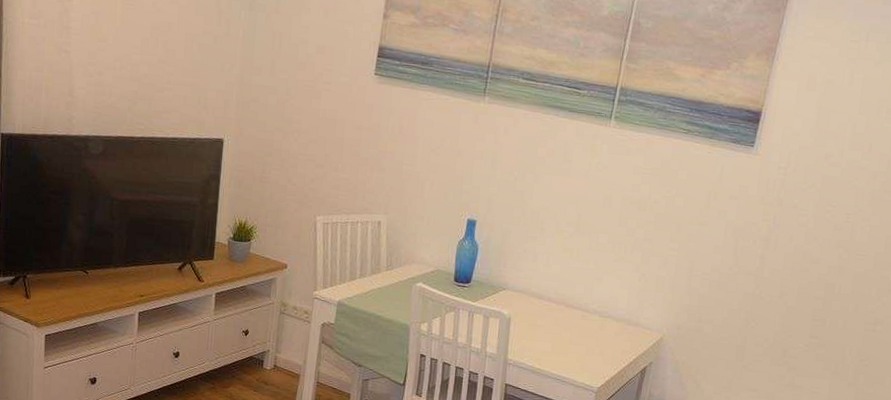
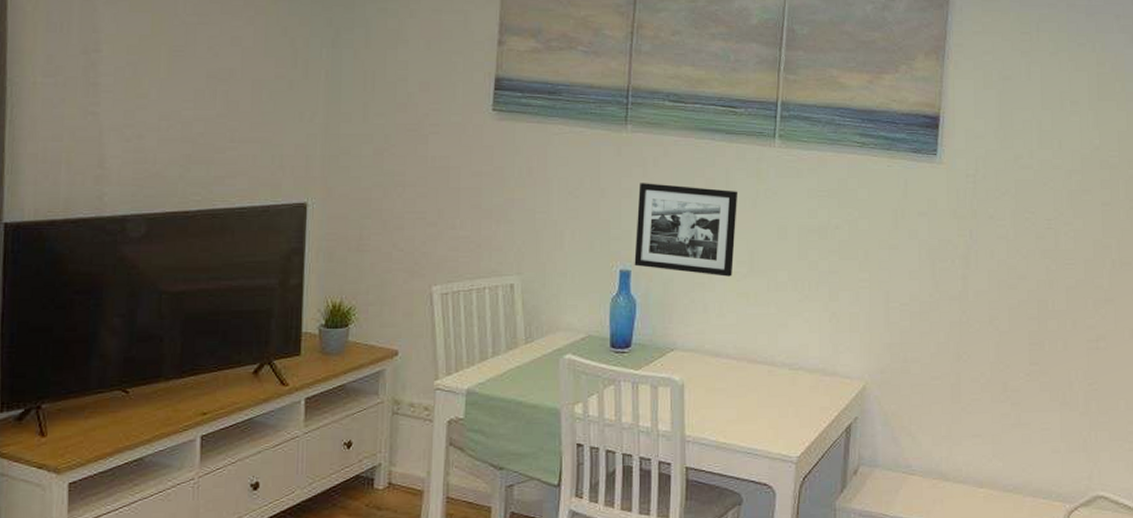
picture frame: none [480,147,574,234] -> present [634,183,739,277]

